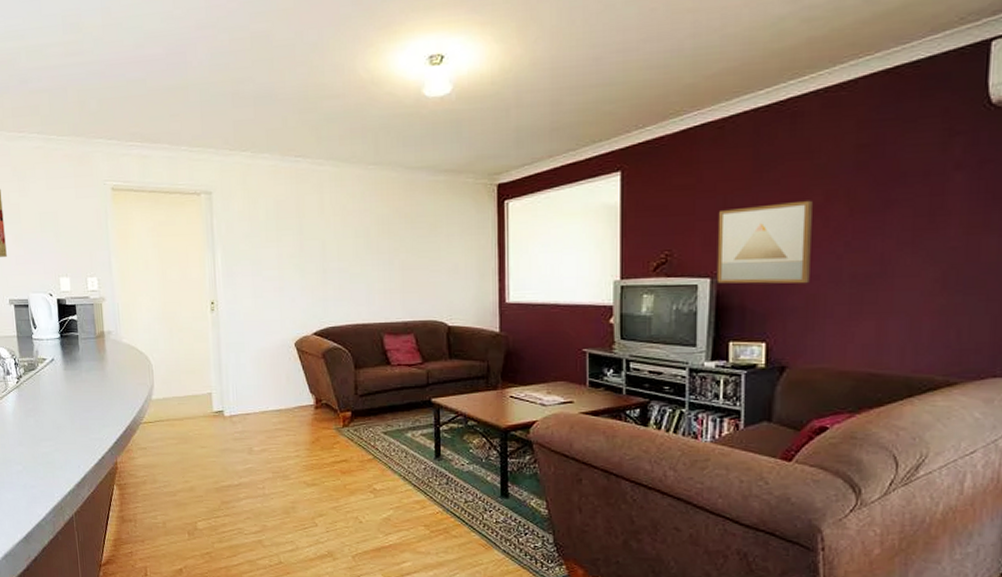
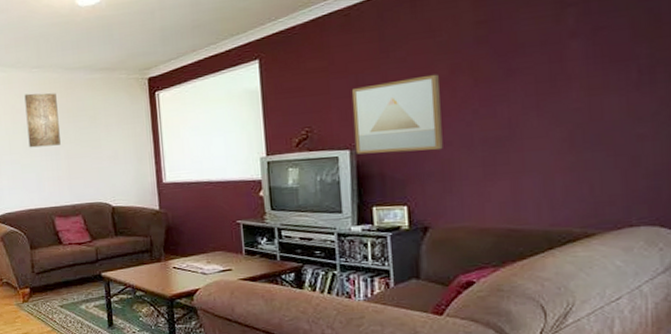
wall art: none [358,193,395,255] -> present [24,93,61,148]

